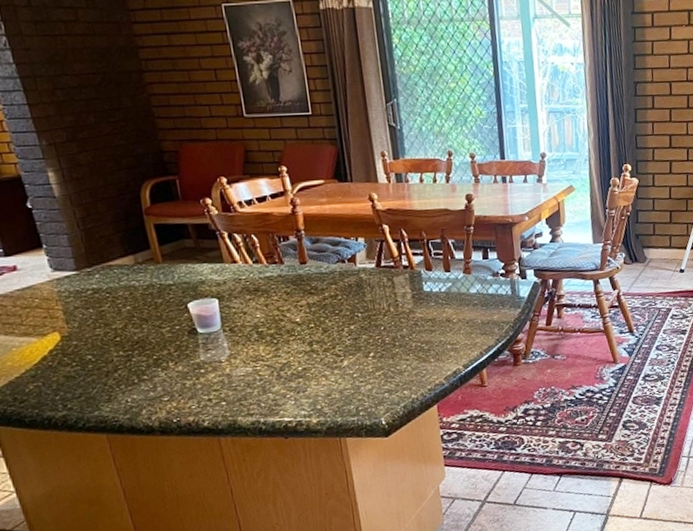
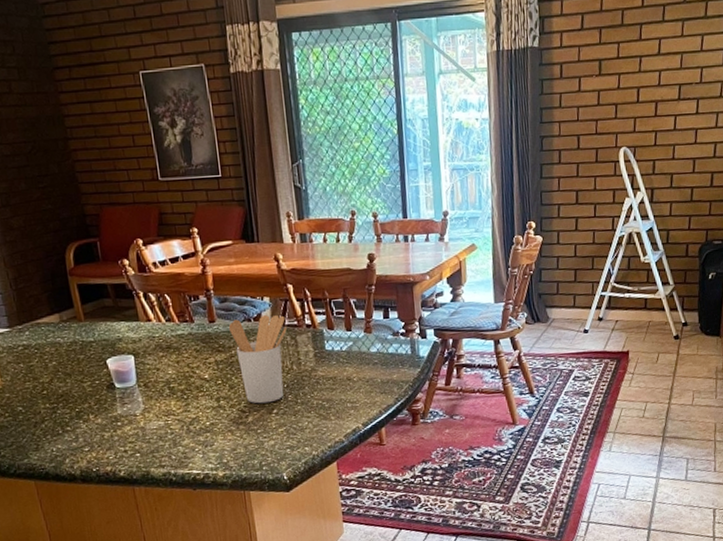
utensil holder: none [320,256,383,347] -> present [228,315,287,404]

